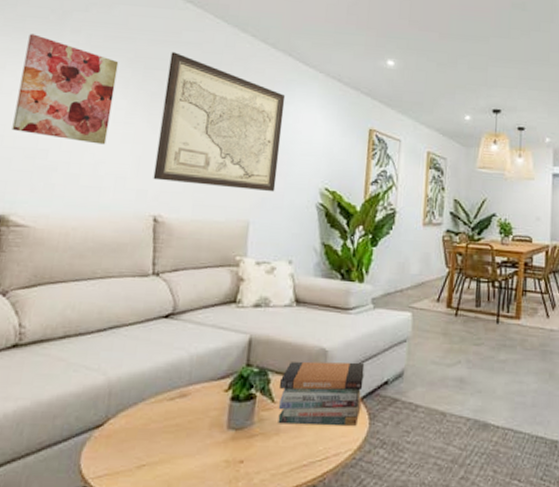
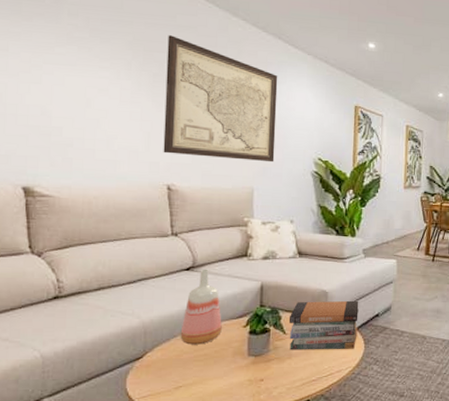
wall art: present [12,34,119,145] -> none [24,17,119,122]
vase: none [149,316,201,412] -> present [180,269,222,345]

